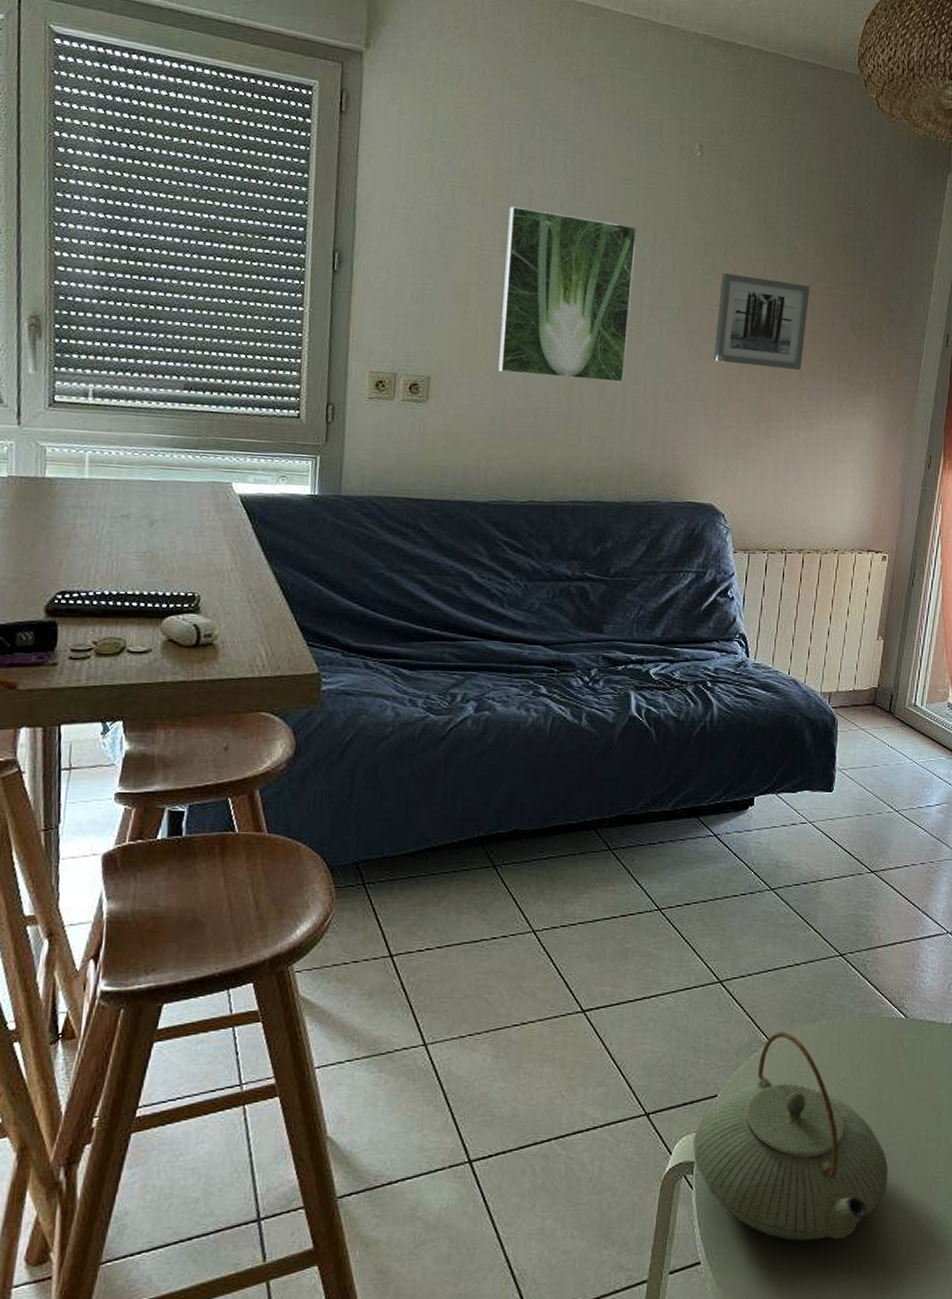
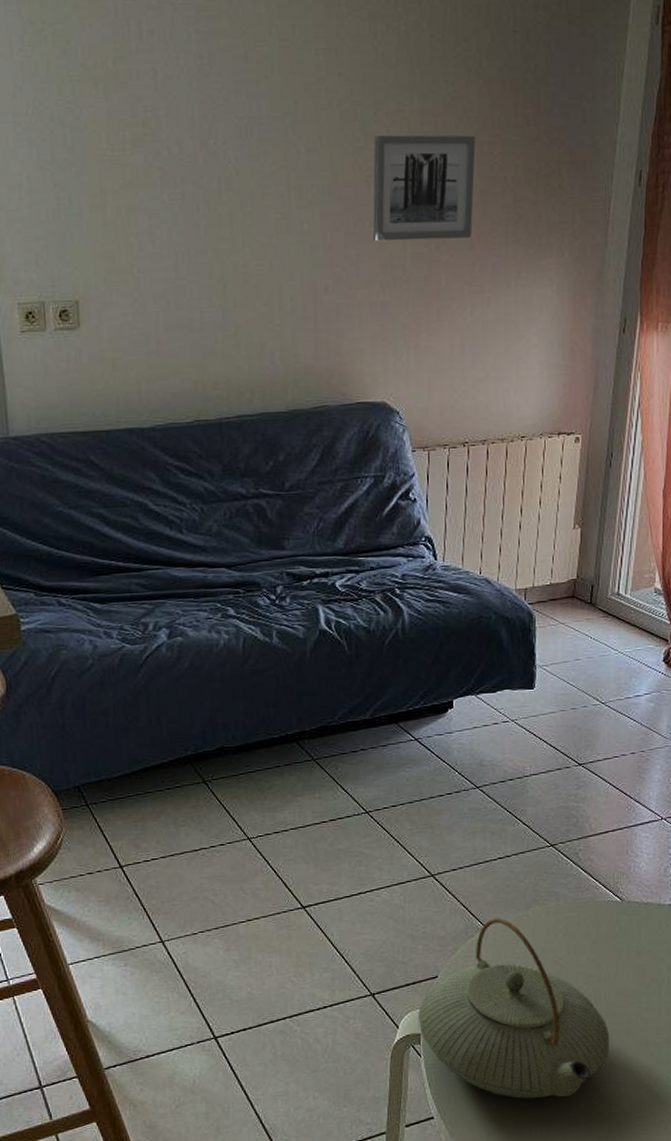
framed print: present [498,206,637,384] -> none [135,93,279,285]

